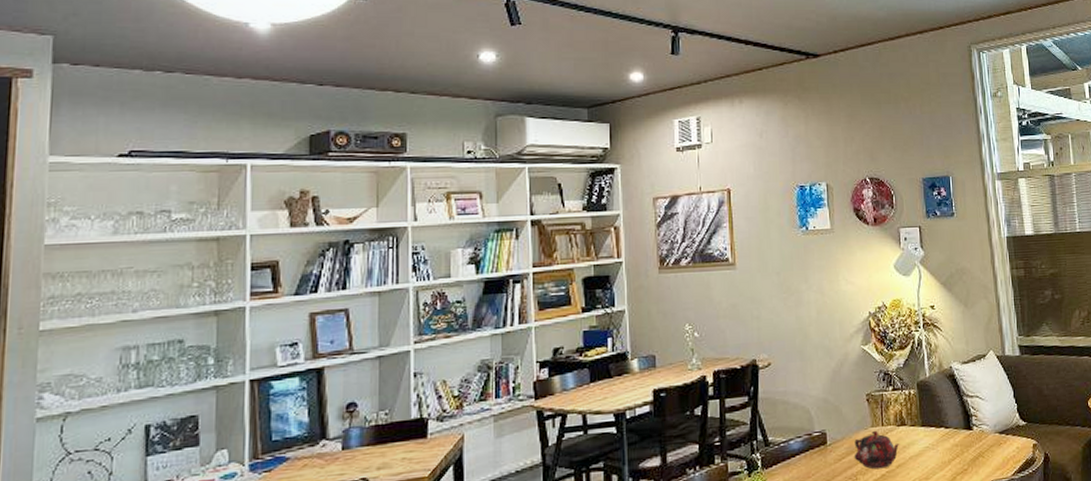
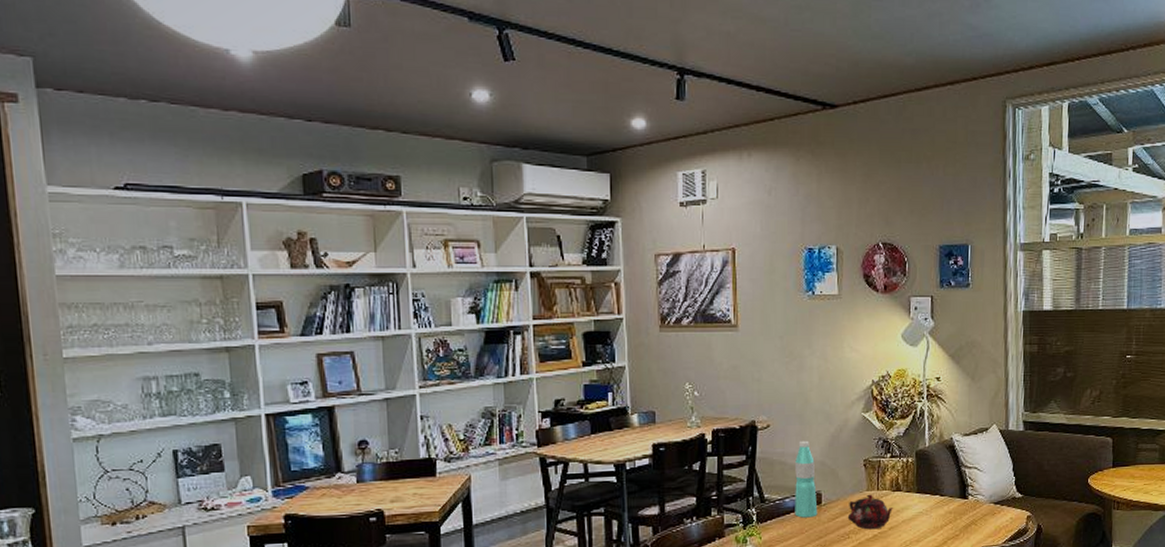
water bottle: none [798,377,824,461] -> present [795,440,818,518]

